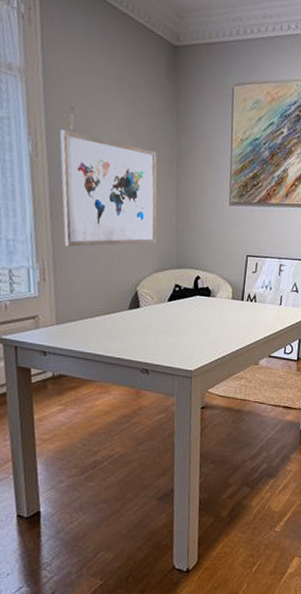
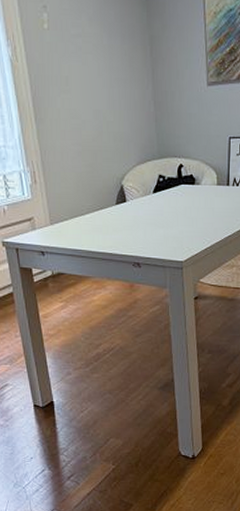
wall art: present [60,129,158,247] -> none [36,30,138,147]

